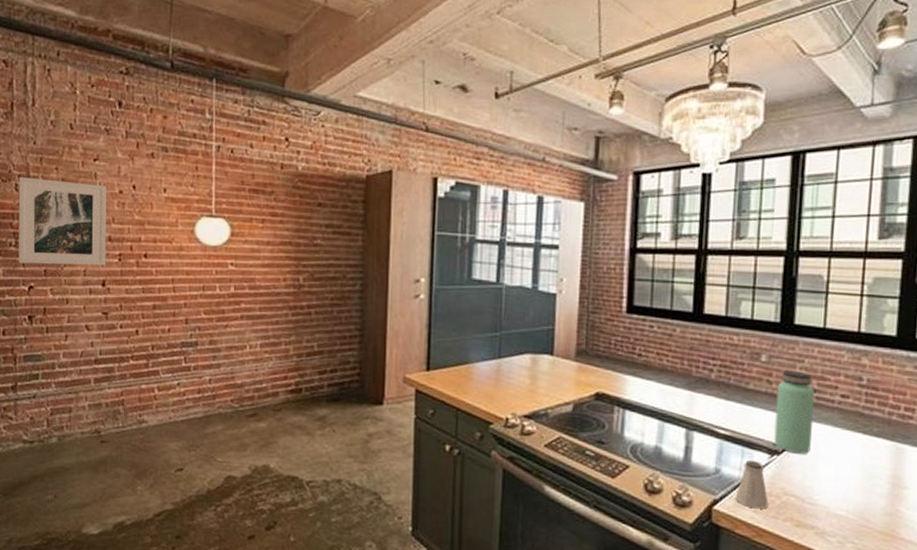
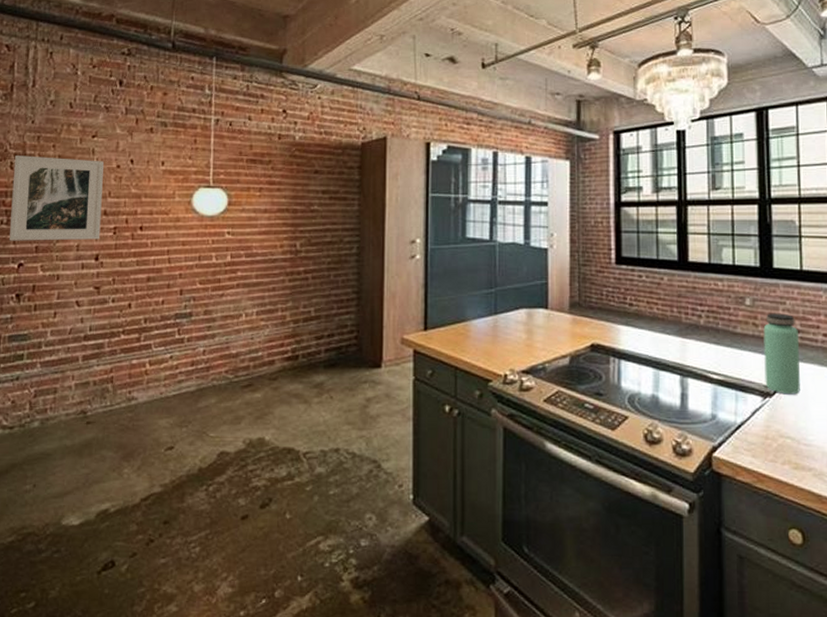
saltshaker: present [735,460,769,509] -> none [733,403,766,453]

